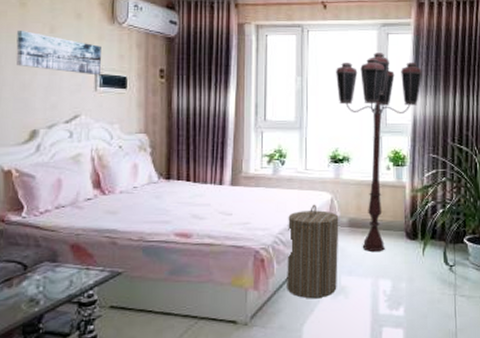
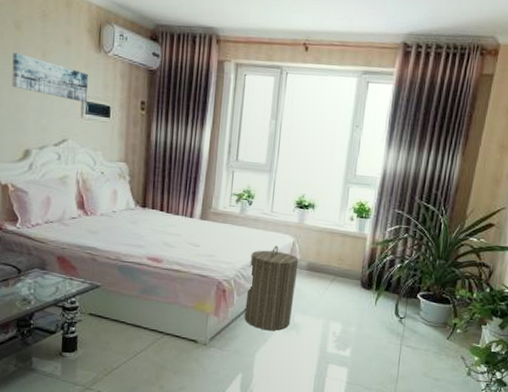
floor lamp: present [336,53,422,252] -> none [310,101,399,297]

